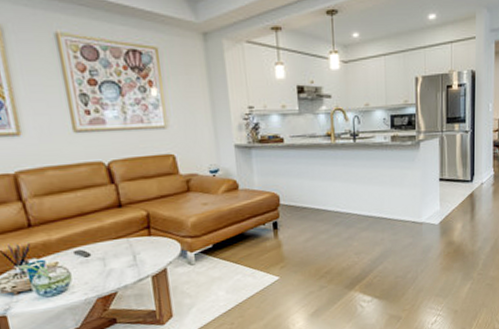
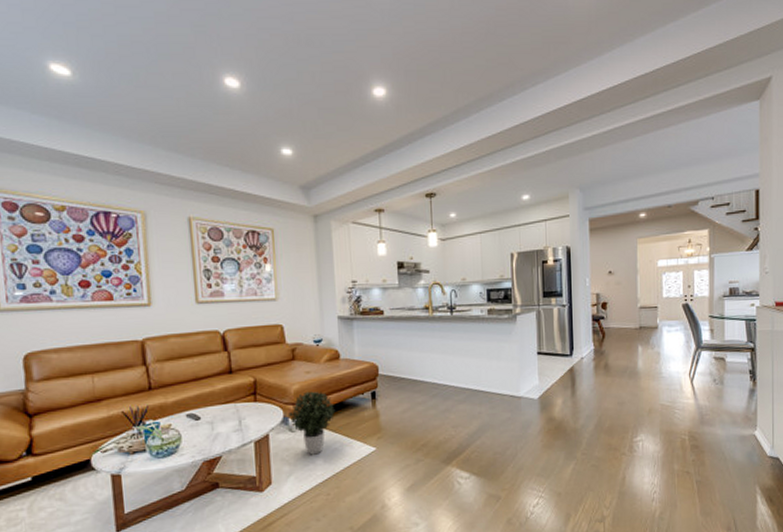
potted plant: none [187,222,237,287] -> present [289,391,336,455]

